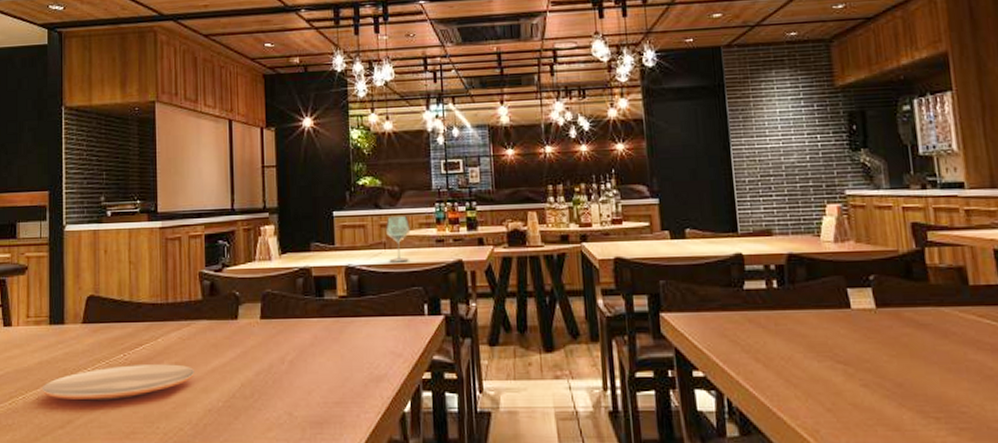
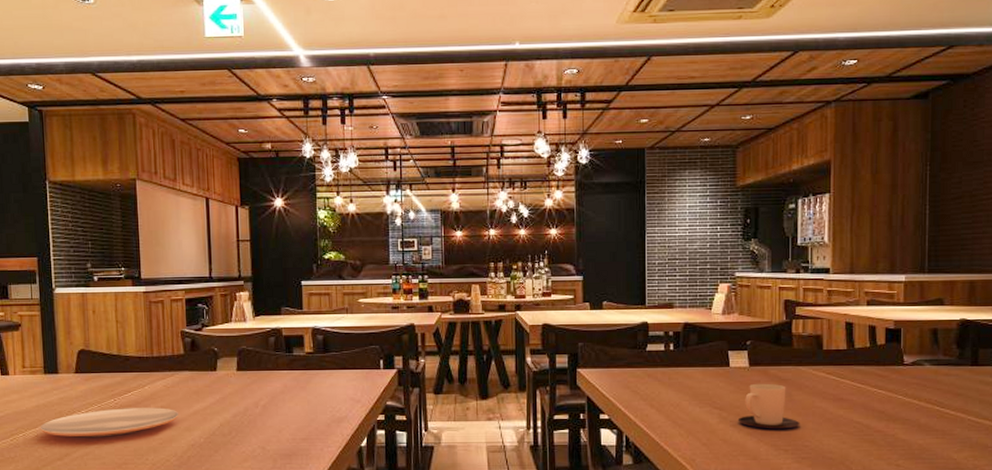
wine glass: present [385,216,411,263] -> none [347,286,370,325]
cup: none [868,329,952,388] -> present [737,383,800,428]

